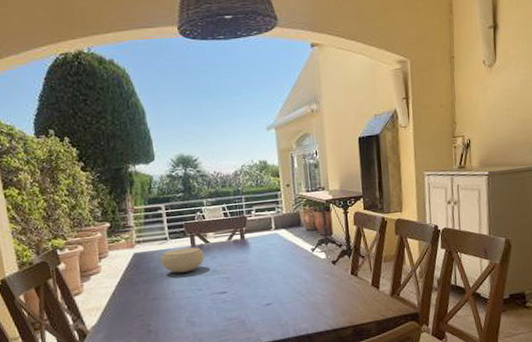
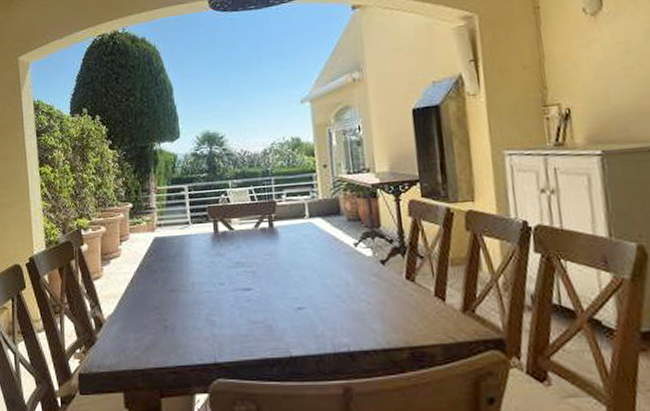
bowl: present [161,247,204,273] -> none [181,234,228,263]

